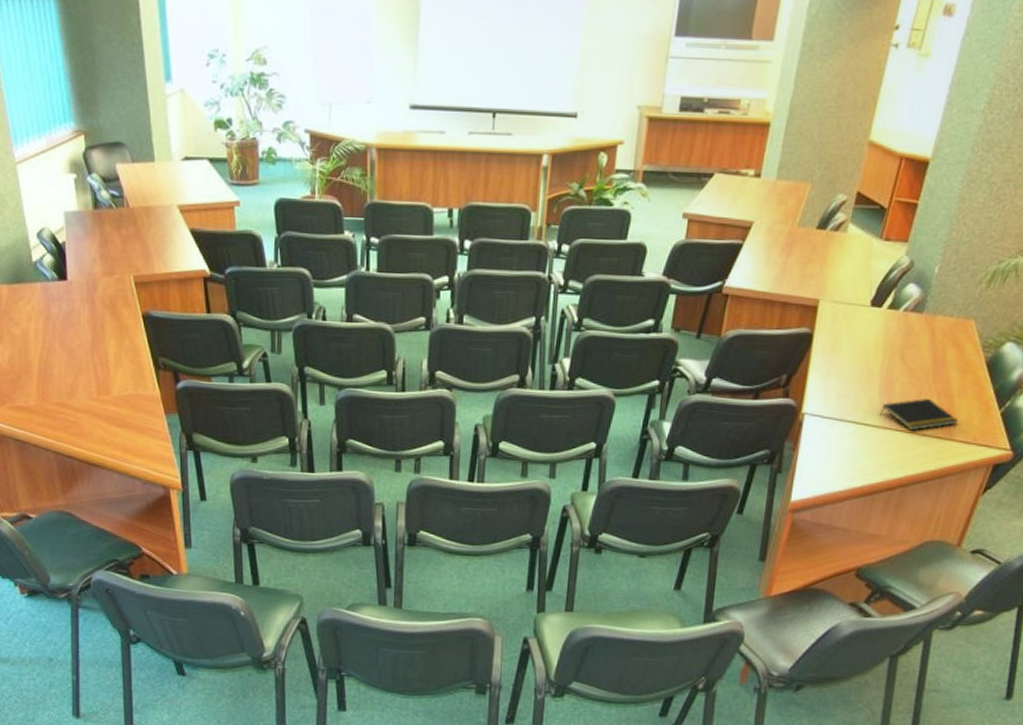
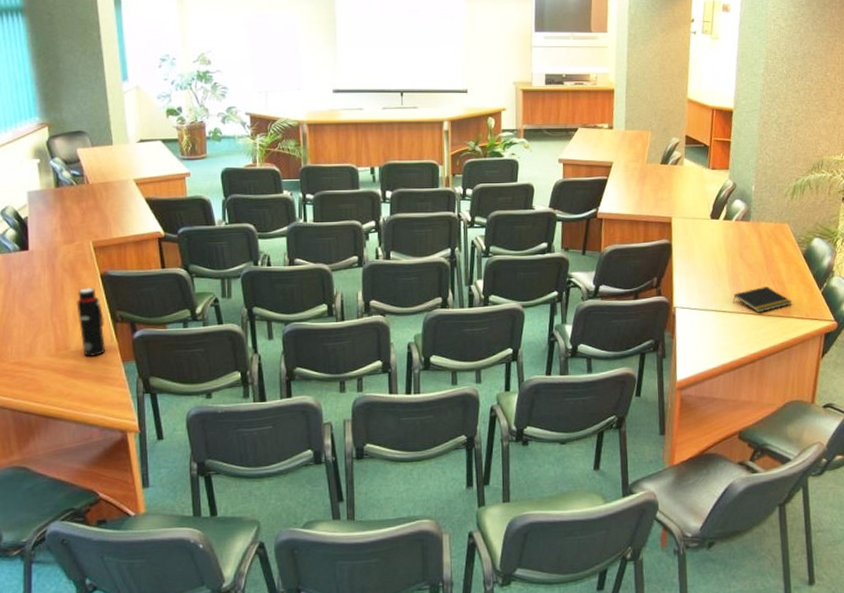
water bottle: none [118,328,147,406] -> present [76,287,105,357]

